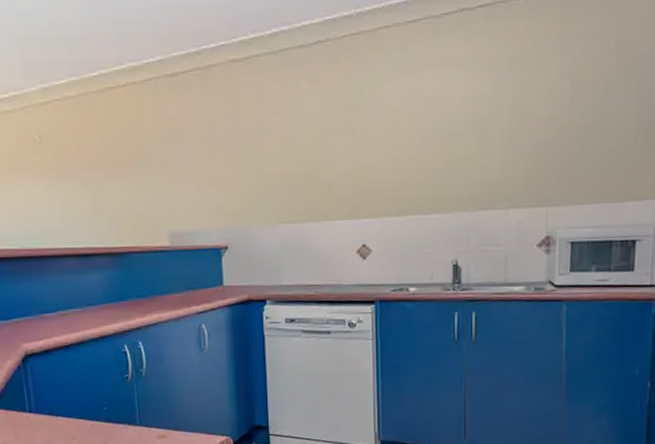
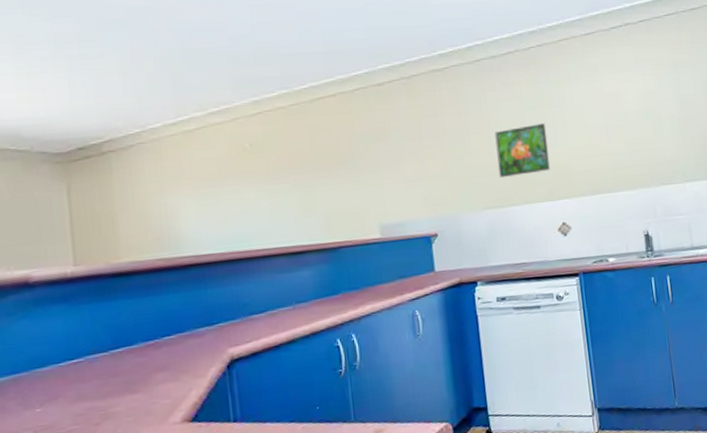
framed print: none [296,130,355,190] -> present [494,123,551,178]

